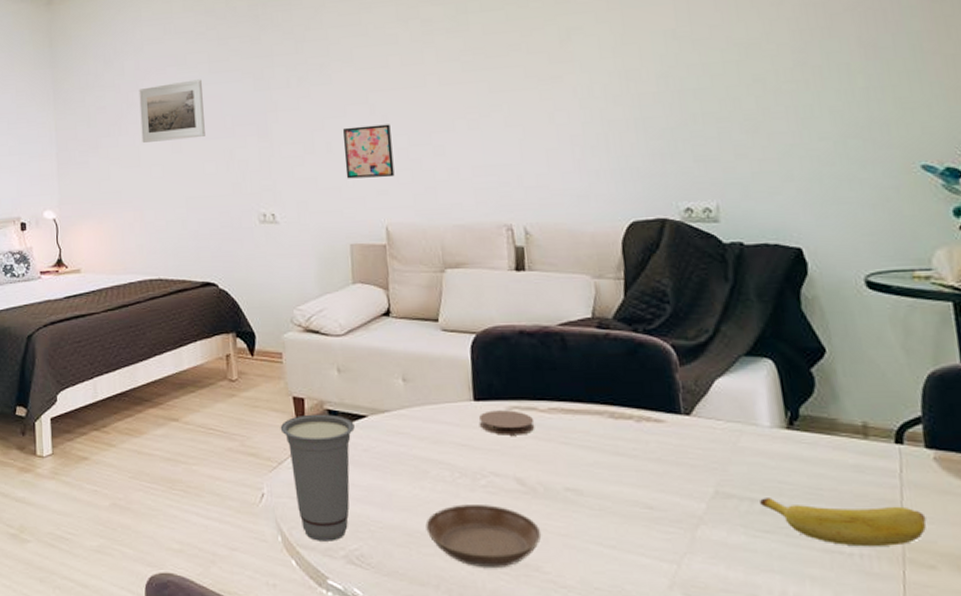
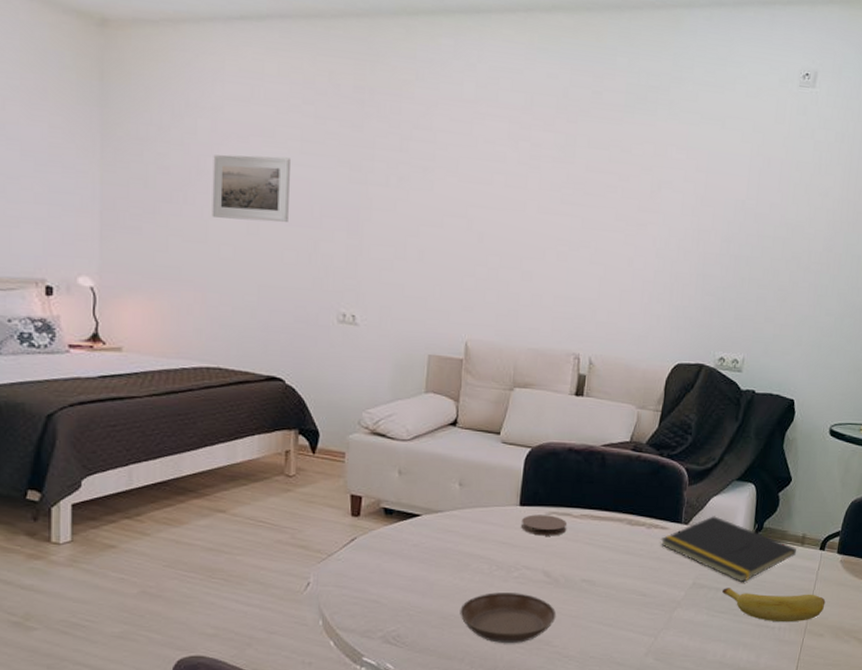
cup: present [280,414,355,541] -> none [334,511,408,624]
wall art: present [343,124,395,179] -> none [434,238,485,295]
notepad: none [656,403,859,491] -> present [660,516,796,583]

